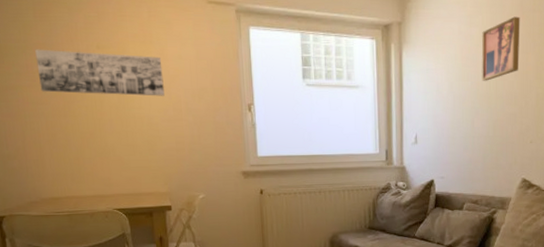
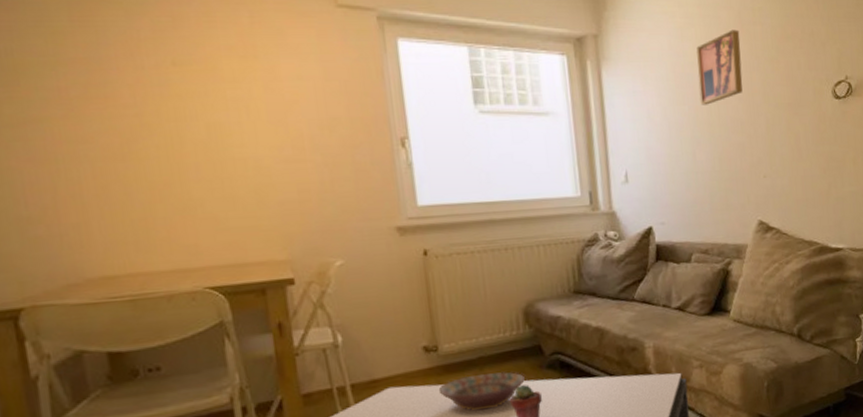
wall art: present [35,49,165,96] -> none [72,66,278,130]

